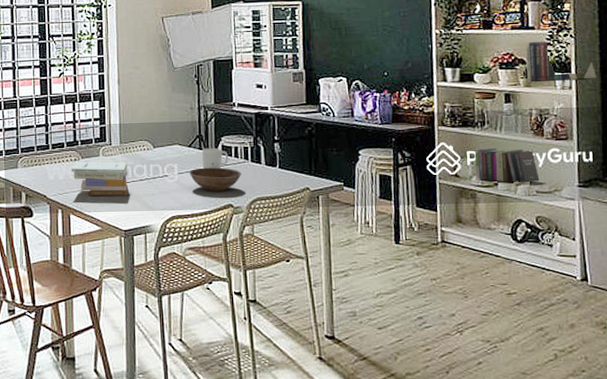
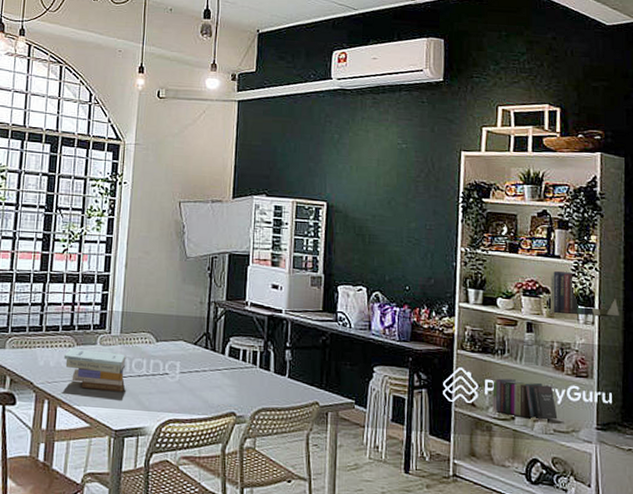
bowl: present [189,167,242,191] -> none [191,368,249,397]
mug: present [202,148,229,169] -> none [207,347,236,371]

